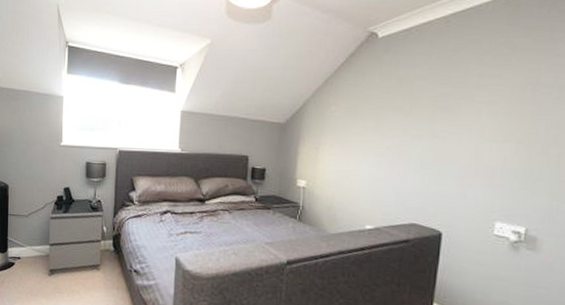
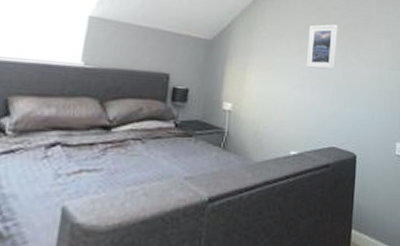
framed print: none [383,96,424,145] -> present [306,24,338,70]

